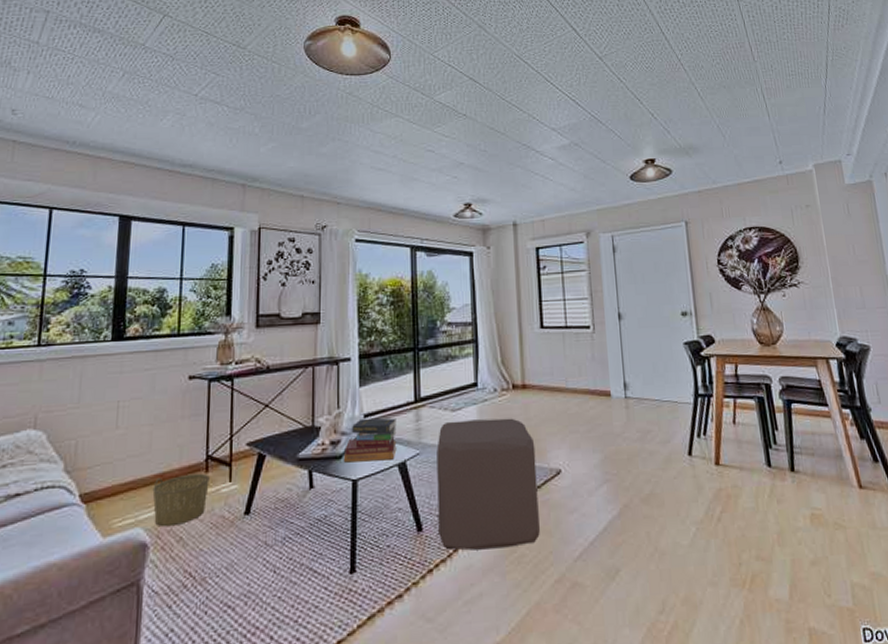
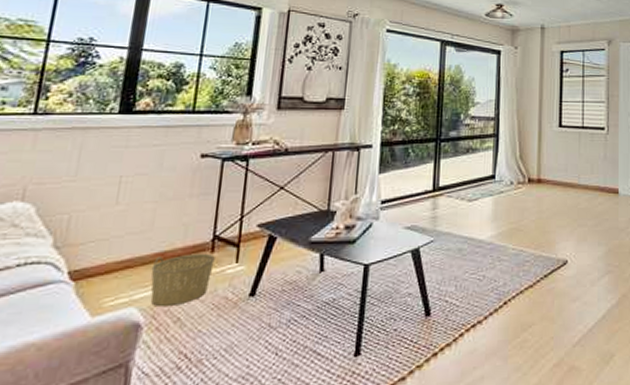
books: present [343,418,397,463] -> none [356,204,413,247]
pouf: present [436,418,540,551] -> none [446,210,545,335]

